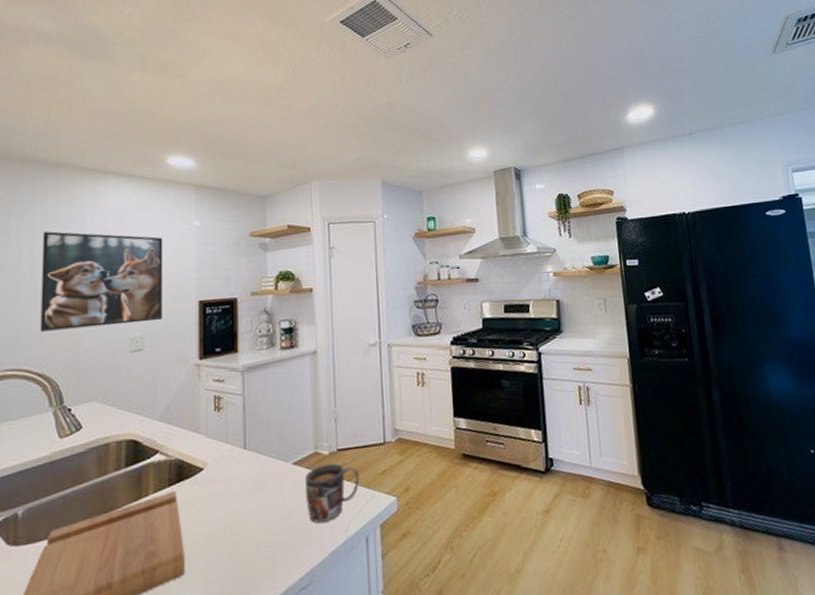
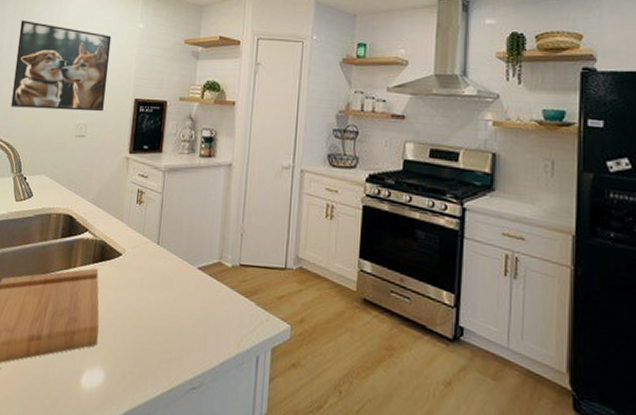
mug: present [305,463,360,523] -> none [205,276,258,332]

